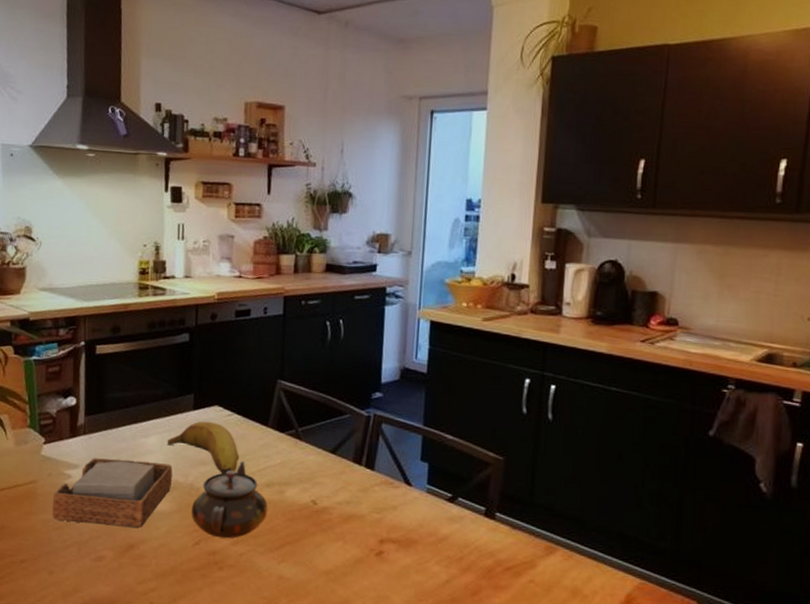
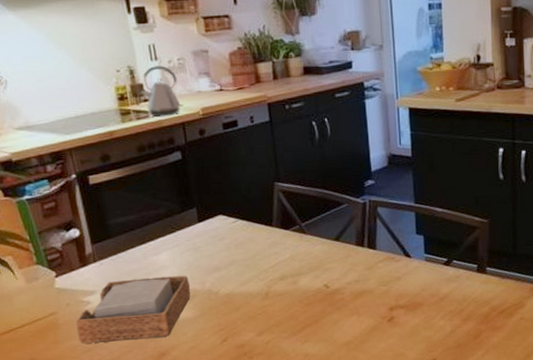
kettle: none [161,245,201,297] -> present [140,65,184,118]
fruit: present [167,421,240,474] -> none [178,230,251,275]
teapot: present [190,461,268,539] -> none [213,261,286,332]

